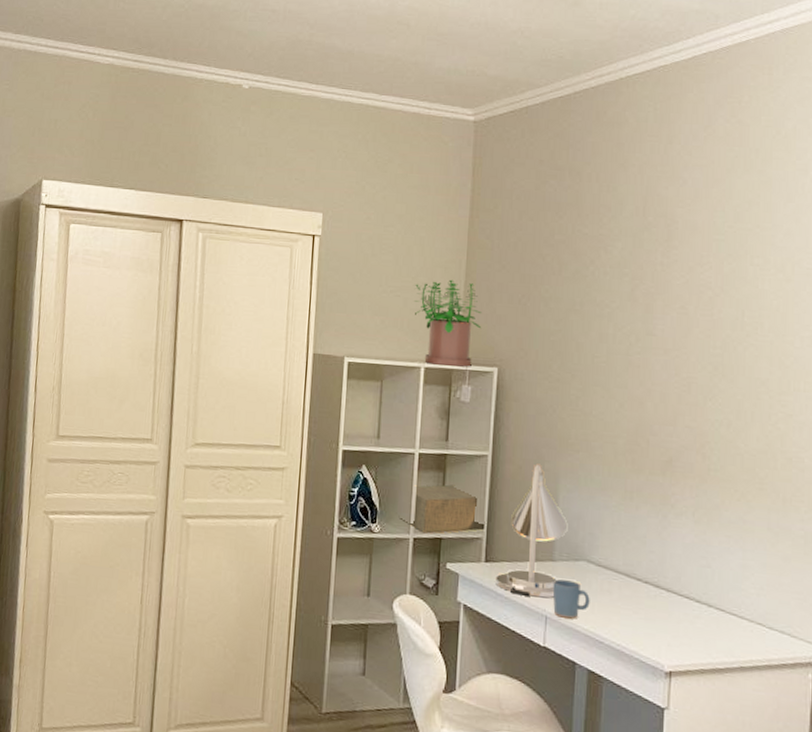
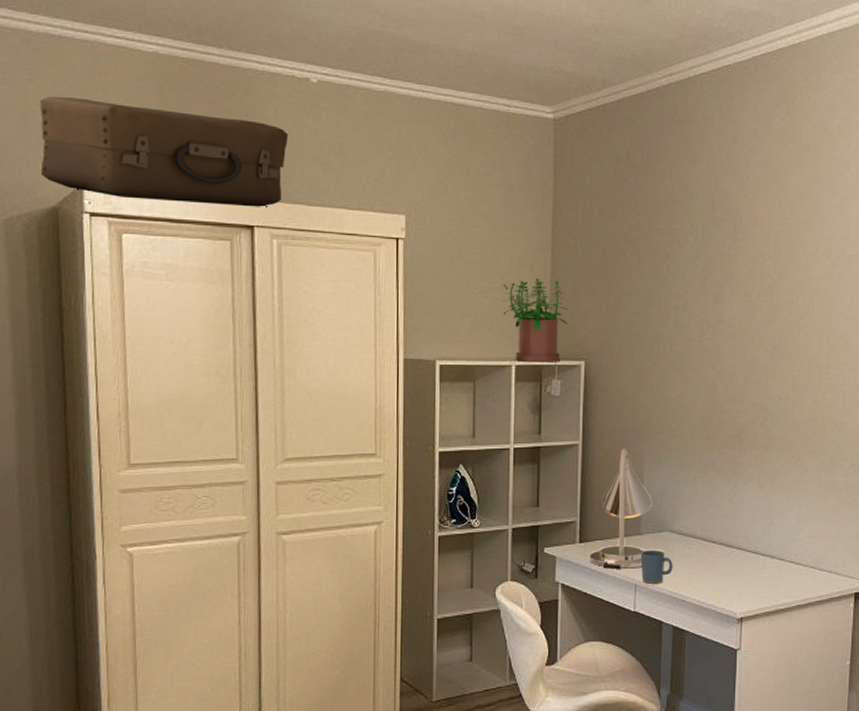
suitcase: none [9,103,219,203] -> present [40,96,288,207]
storage box: present [398,484,486,534] -> none [497,475,579,523]

